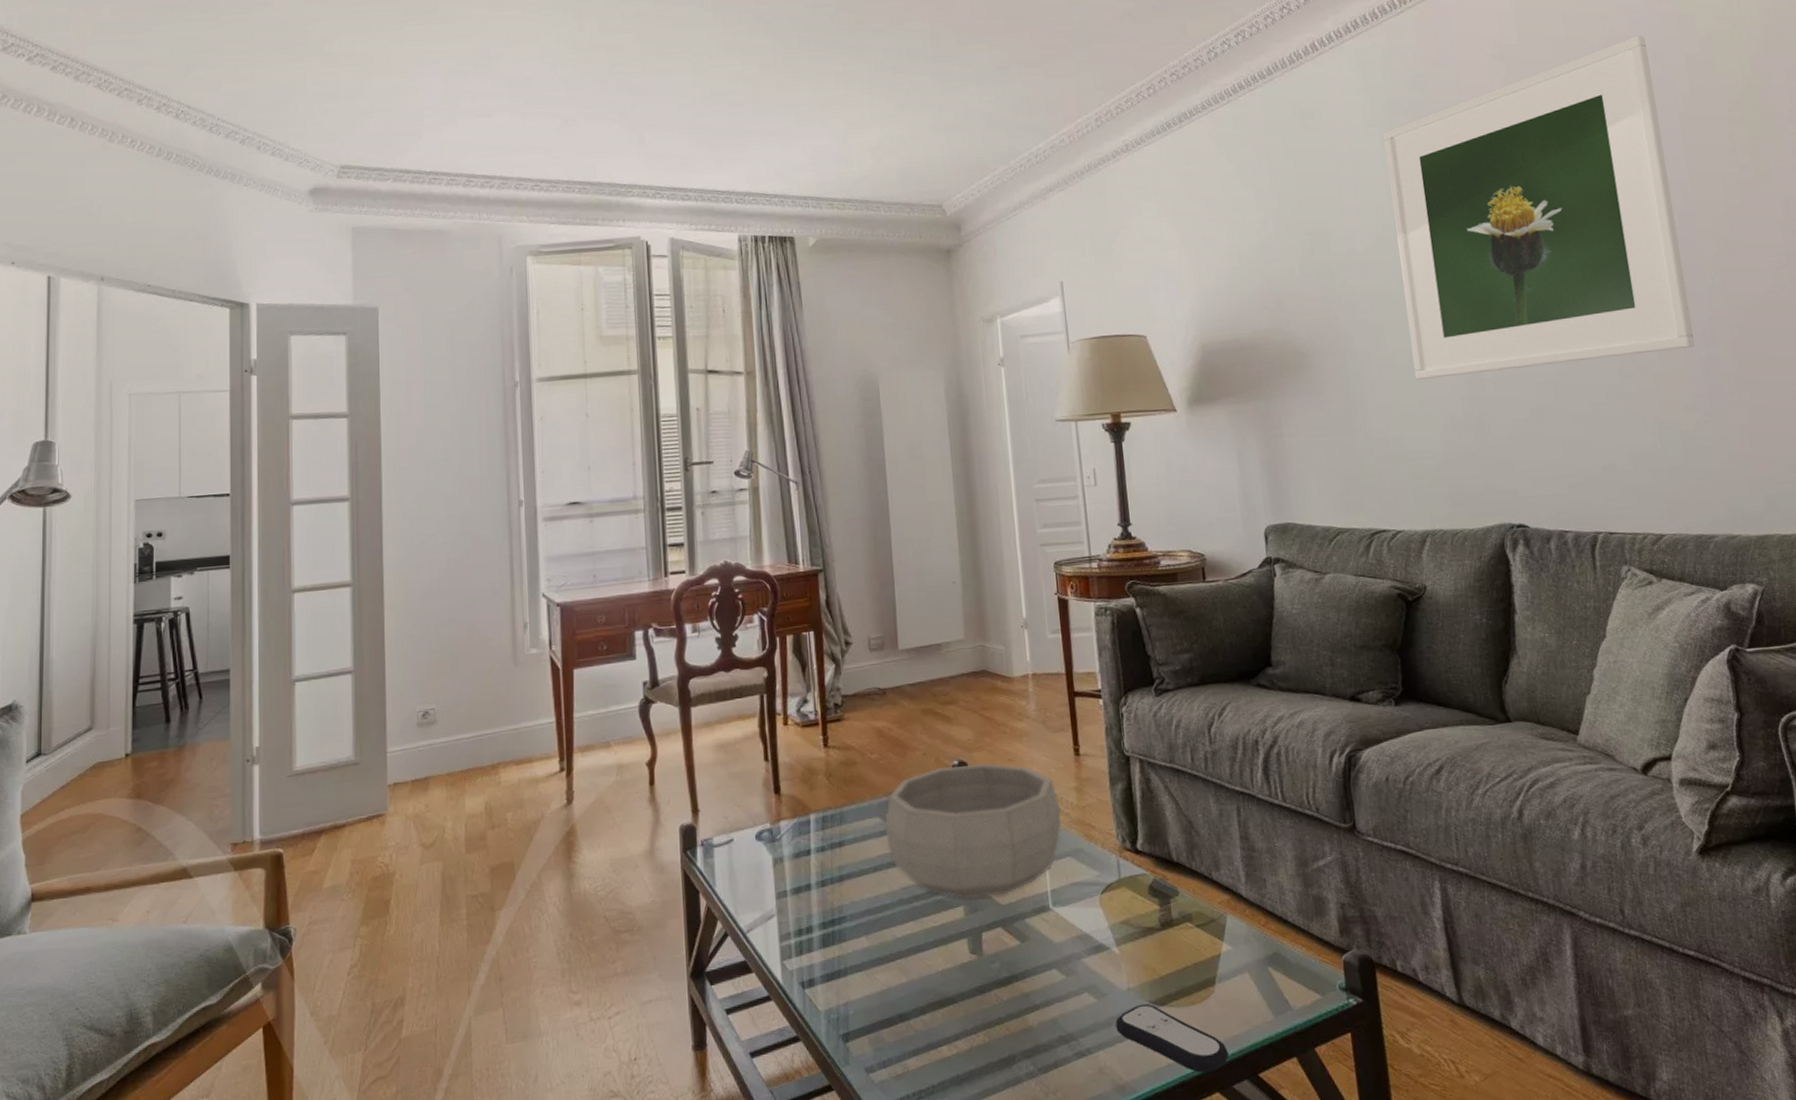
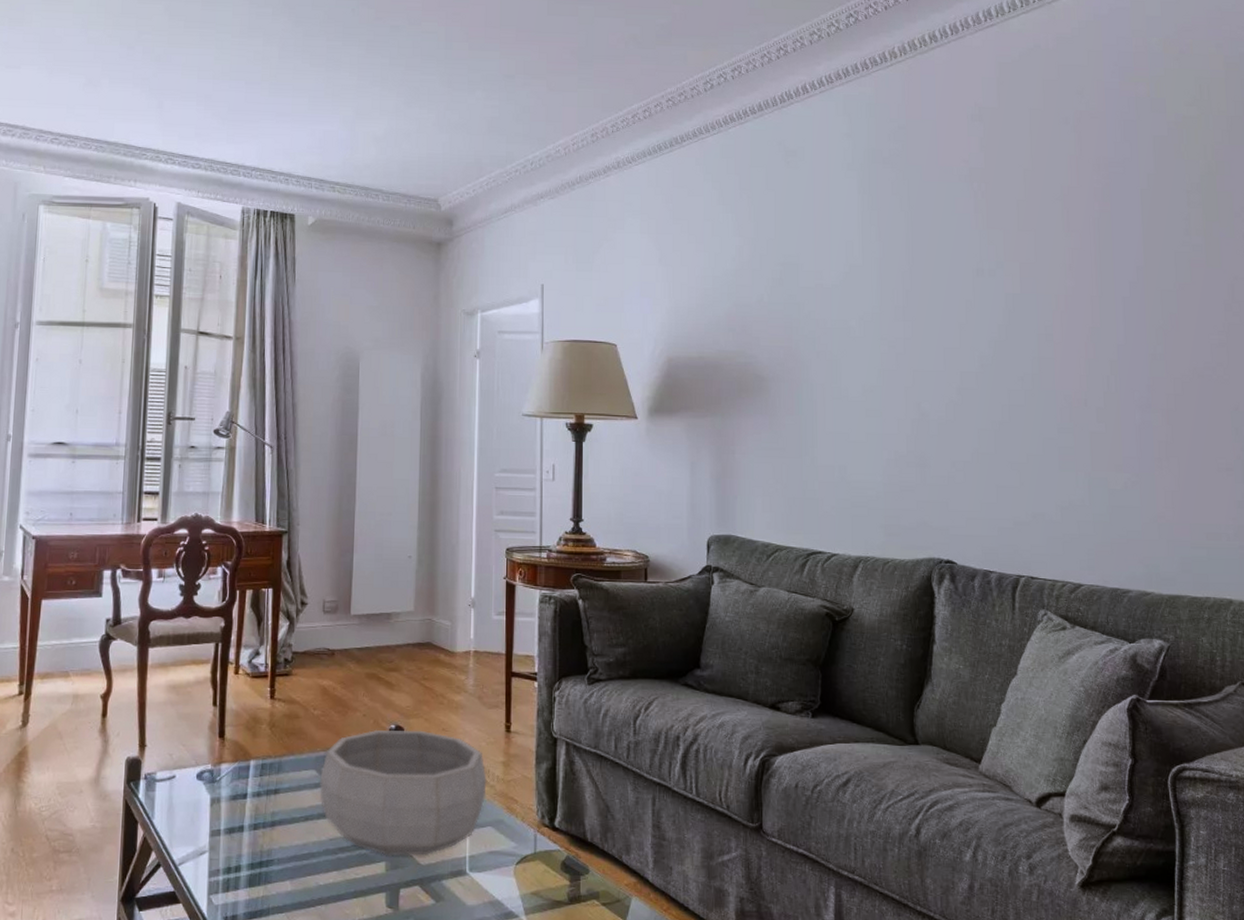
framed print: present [1383,35,1695,380] -> none [861,112,1131,414]

